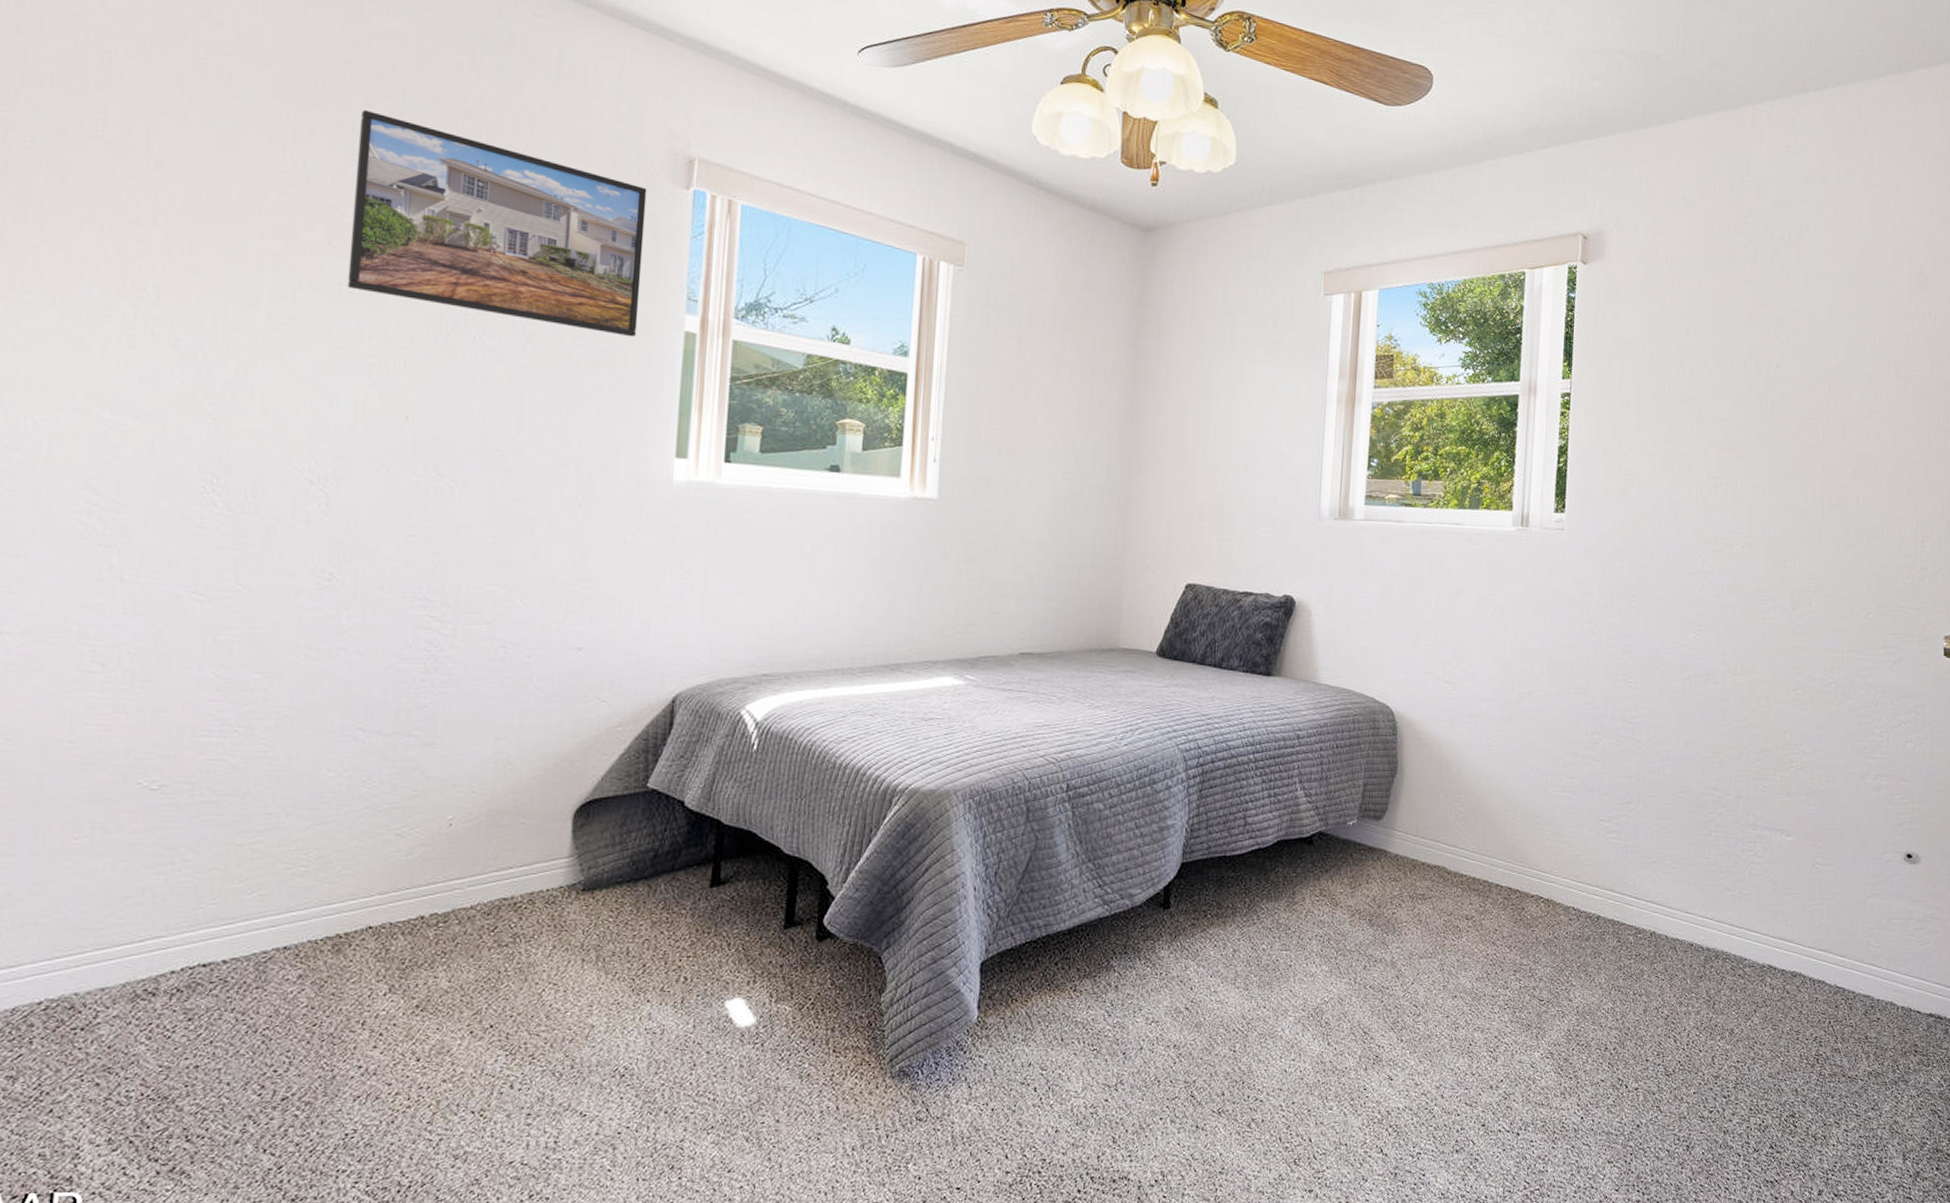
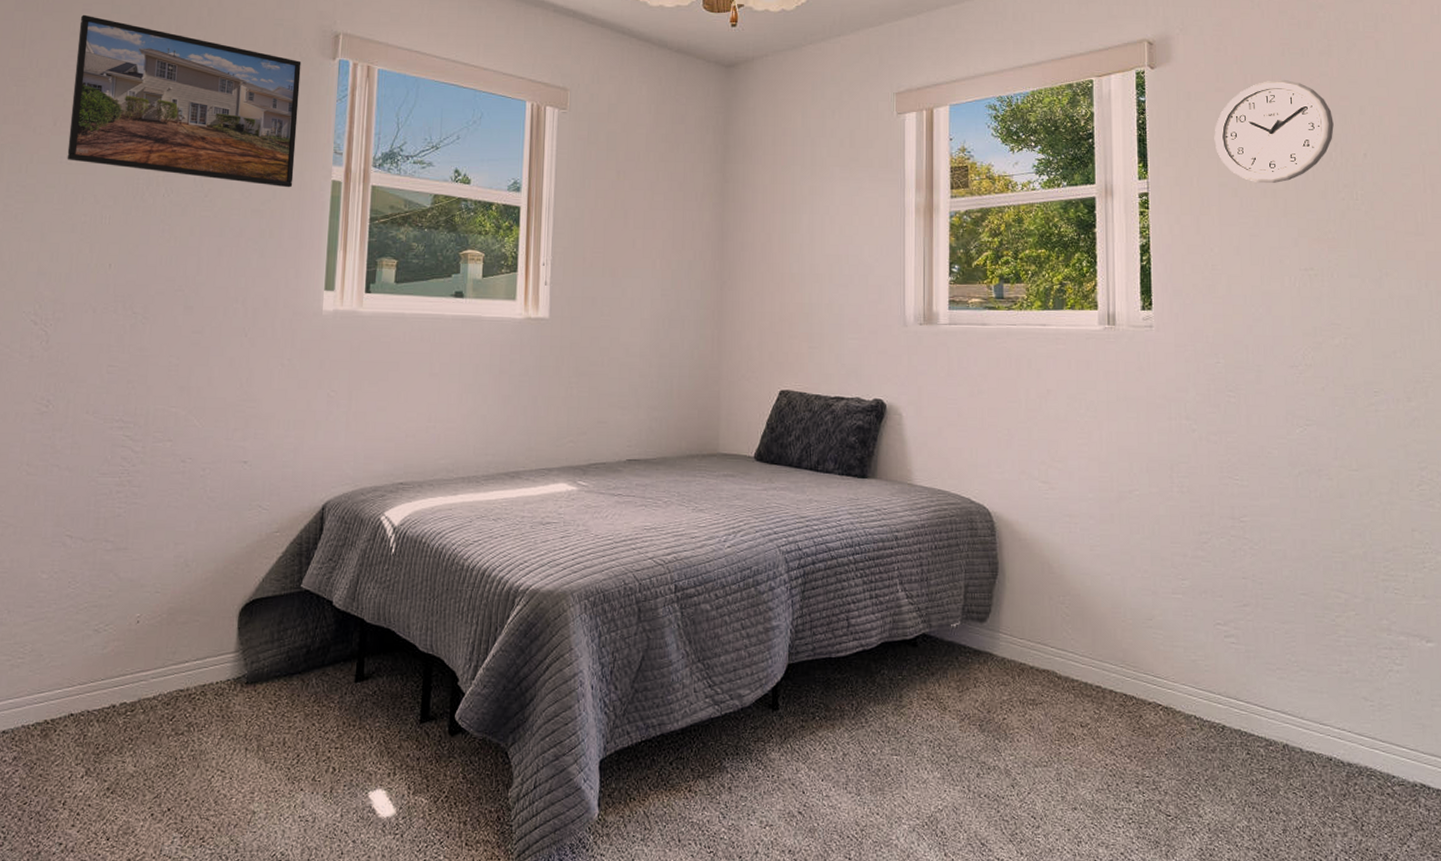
wall clock: none [1638,284,1752,390] -> present [1214,80,1334,184]

